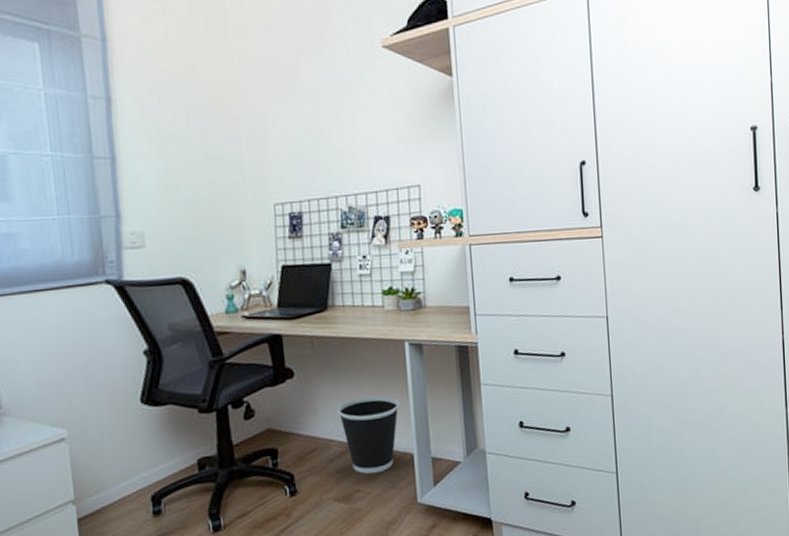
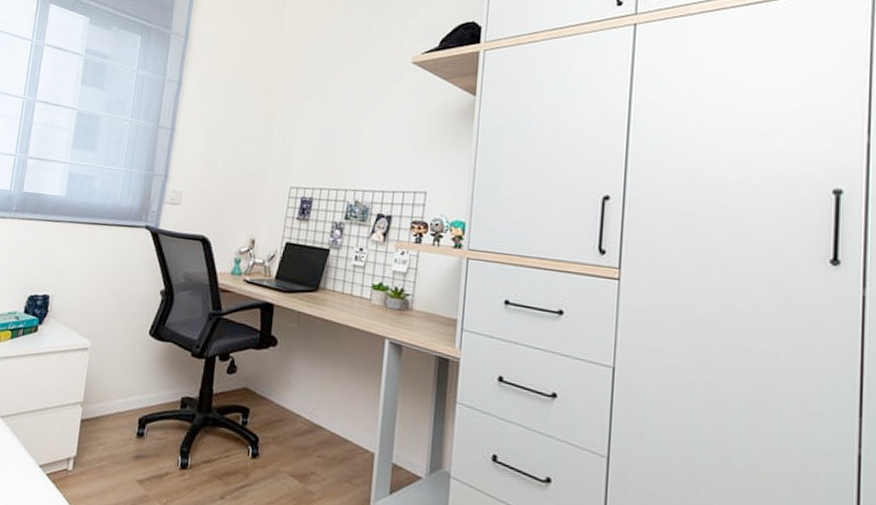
wastebasket: present [337,396,399,474] -> none [309,381,369,462]

